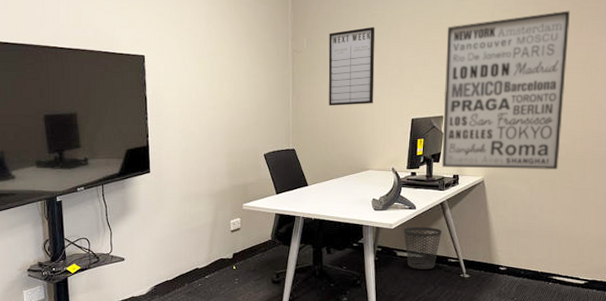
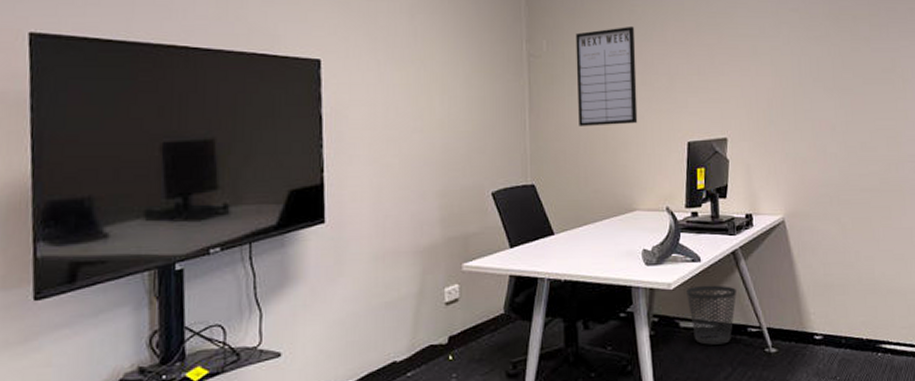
wall art: present [441,10,570,170] -> none [724,11,873,206]

